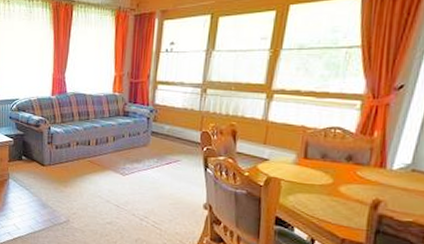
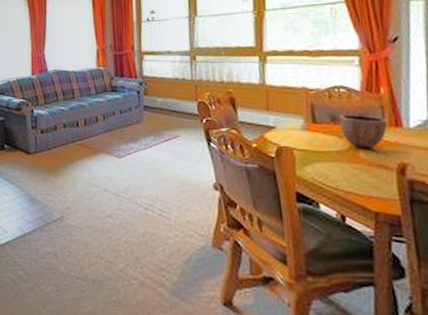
decorative bowl: none [328,153,373,185] -> present [339,114,388,149]

